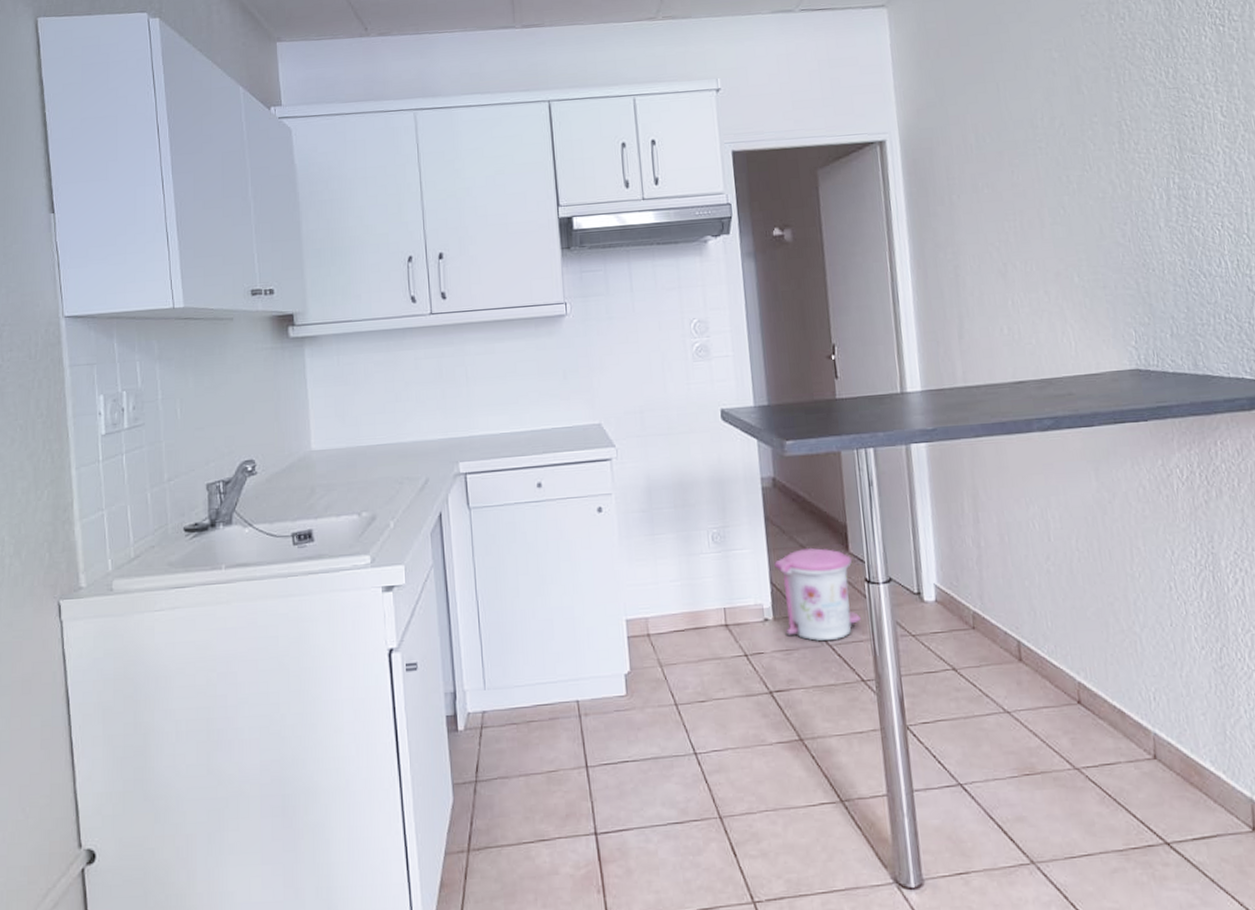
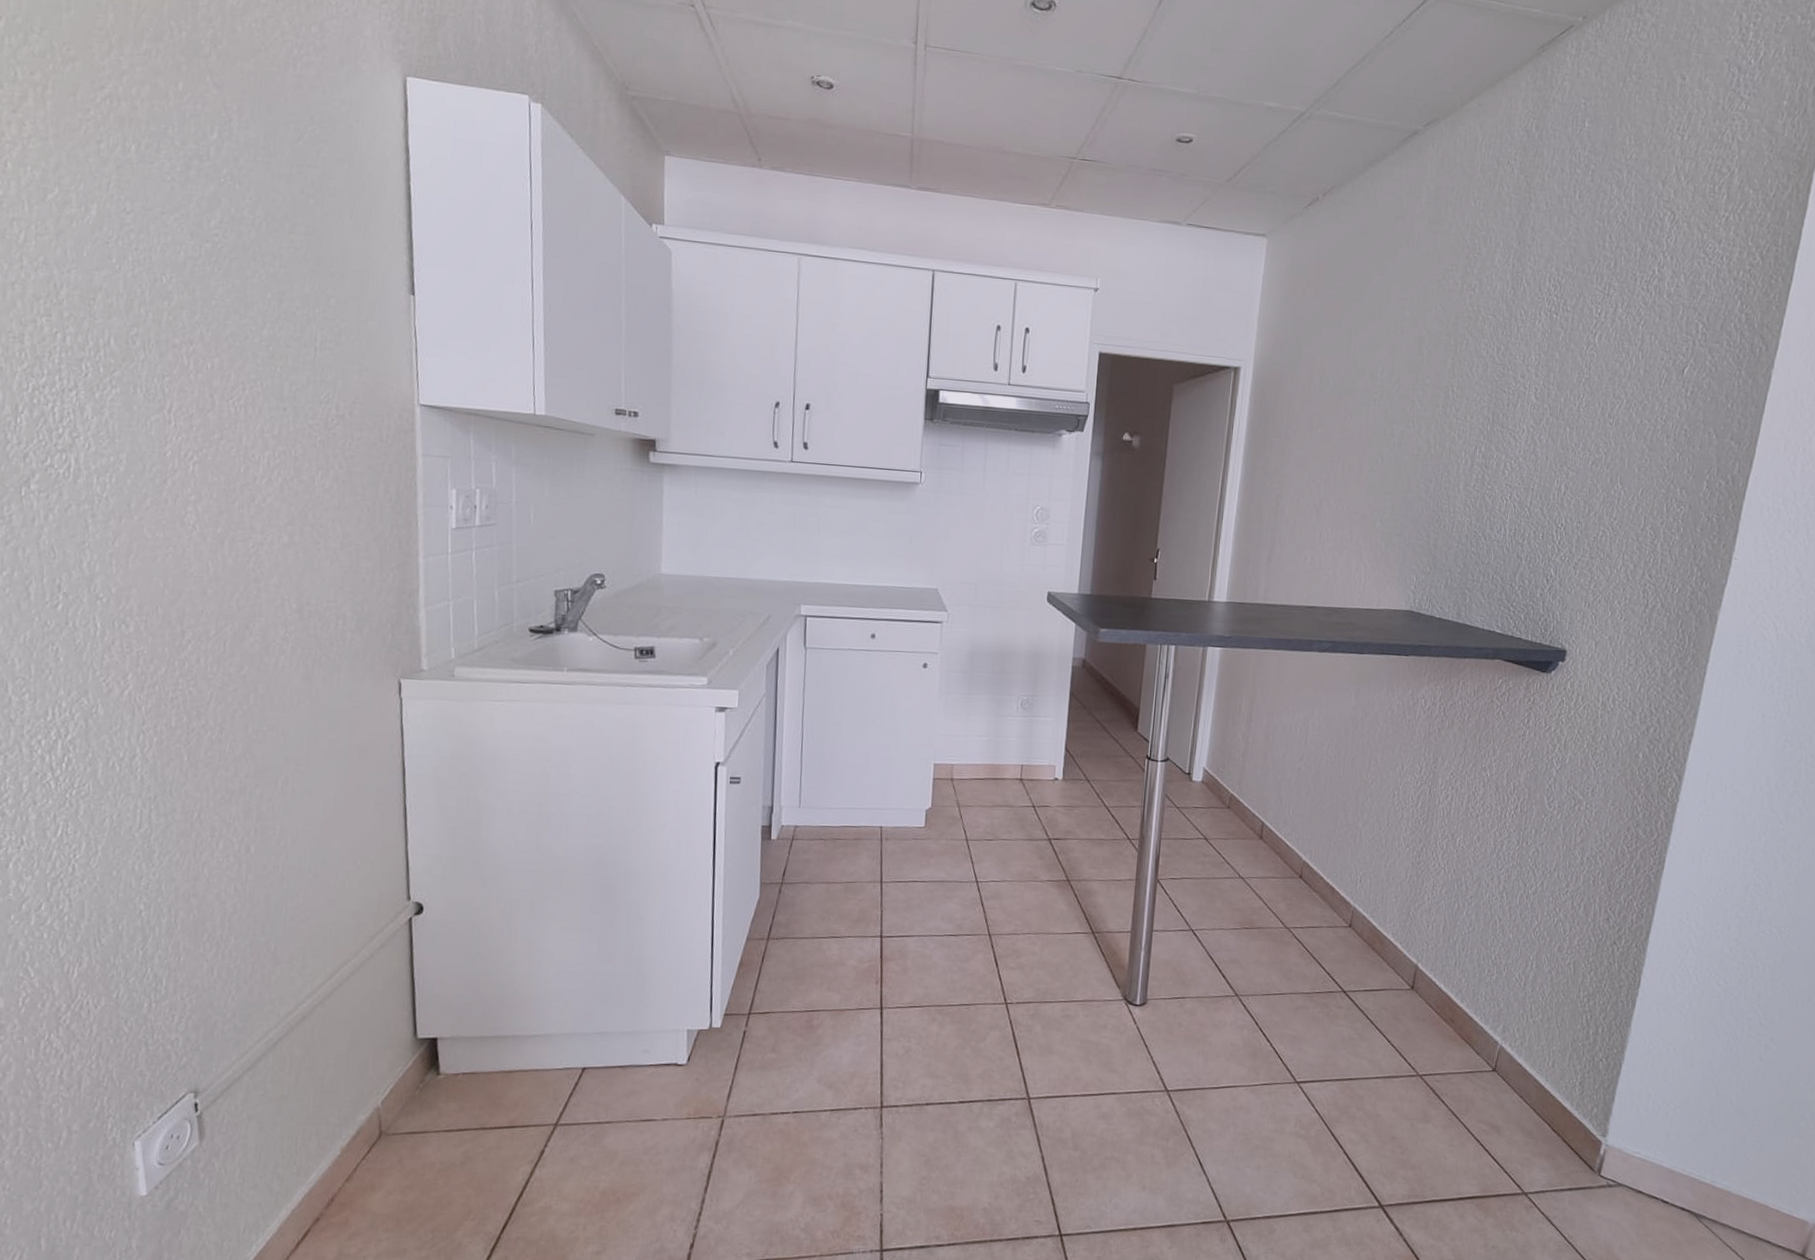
trash can: present [774,548,861,642] -> none [1071,724,1139,803]

